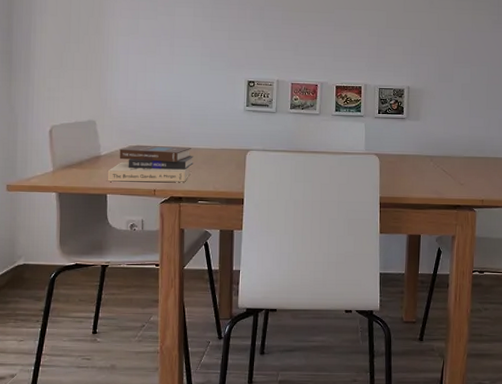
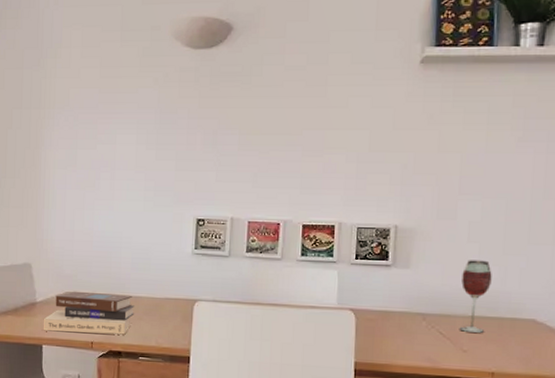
wineglass: none [457,113,480,169] -> present [459,260,492,333]

